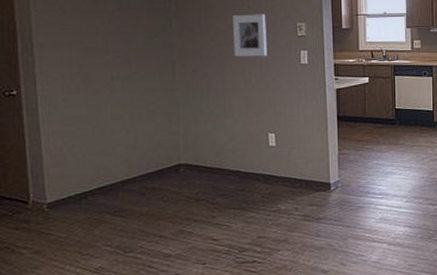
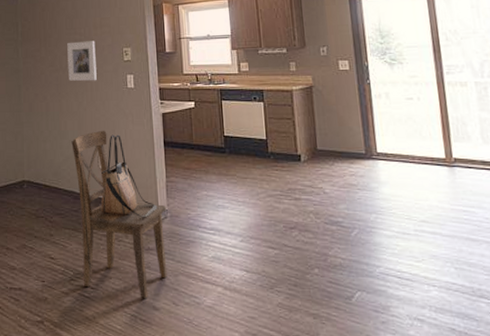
dining chair: none [237,108,338,264] -> present [71,131,168,298]
tote bag: none [269,111,329,190] -> present [100,134,158,217]

